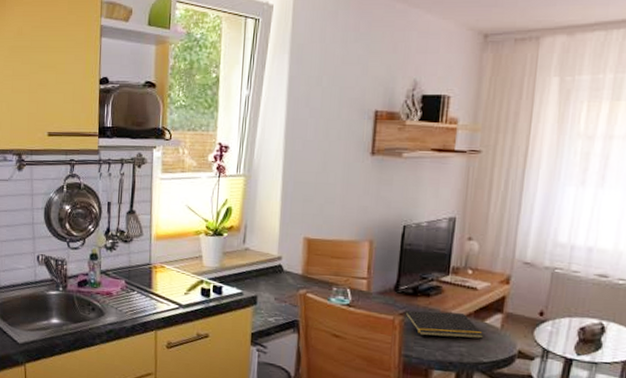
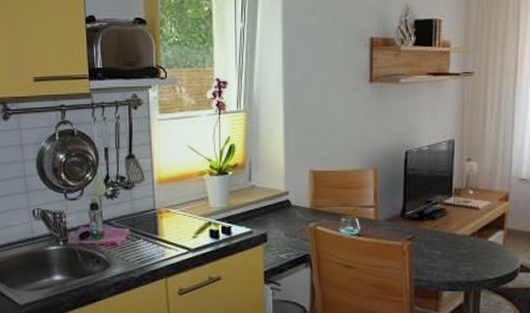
notepad: present [403,310,484,339] -> none [411,234,488,259]

